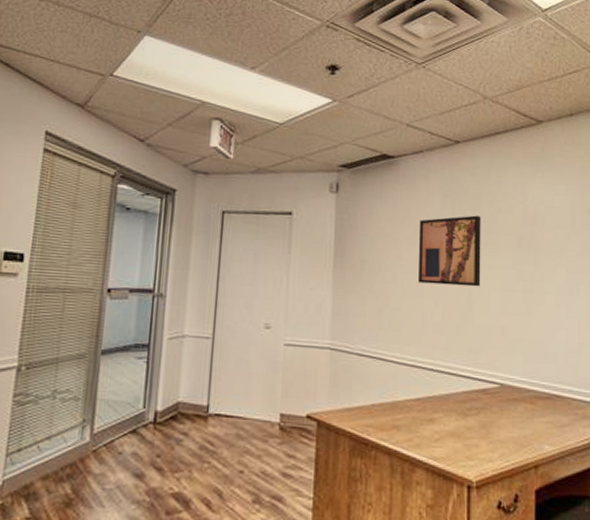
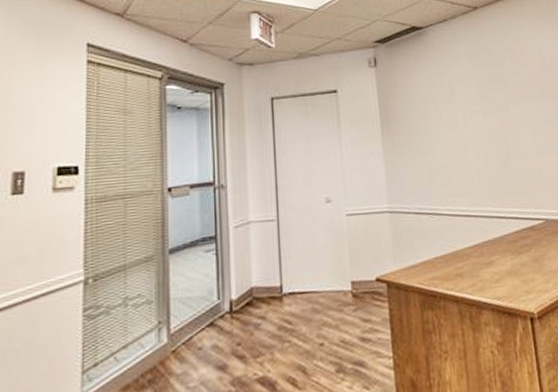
wall art: present [418,215,481,287] -> none [452,71,515,139]

